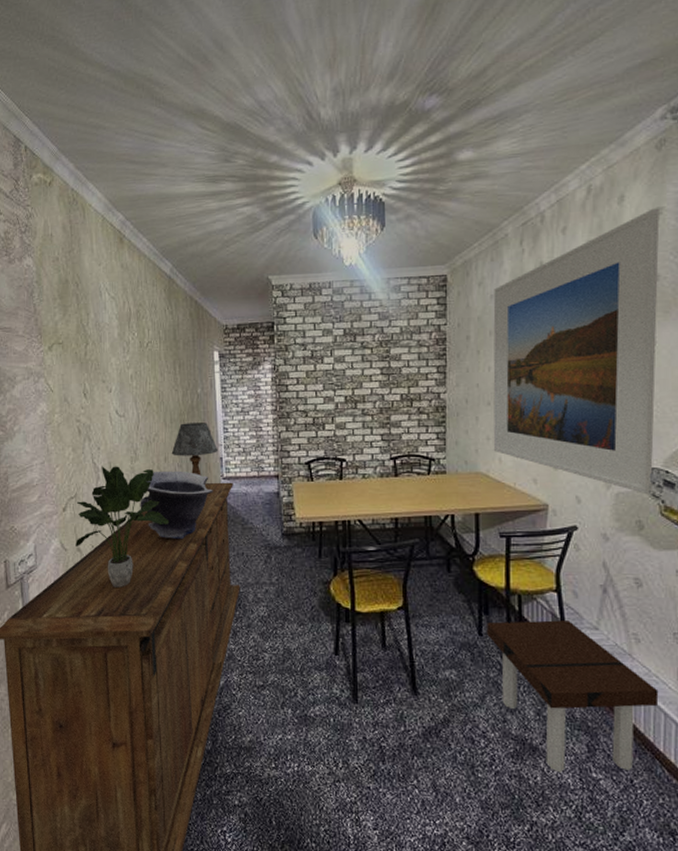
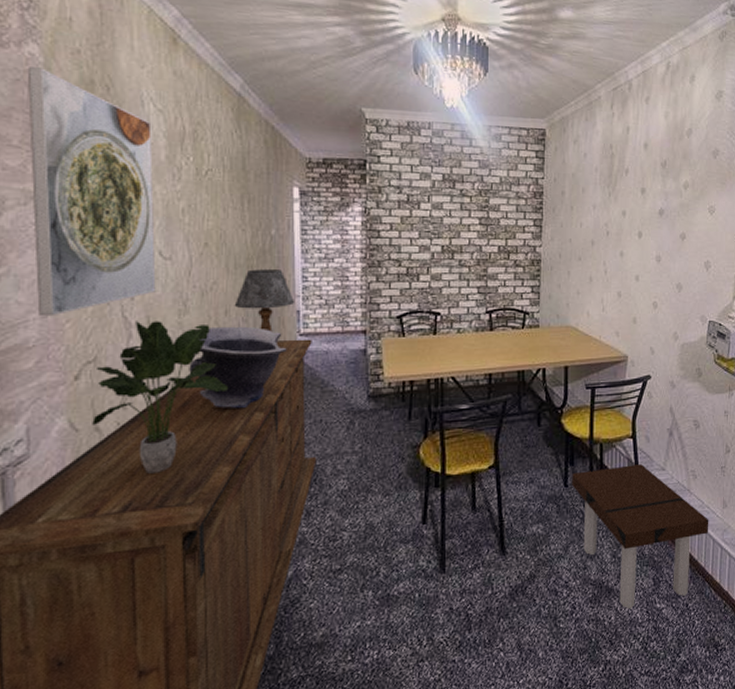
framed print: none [26,275,115,463] -> present [27,67,156,317]
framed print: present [493,208,660,494] -> none [582,91,720,344]

